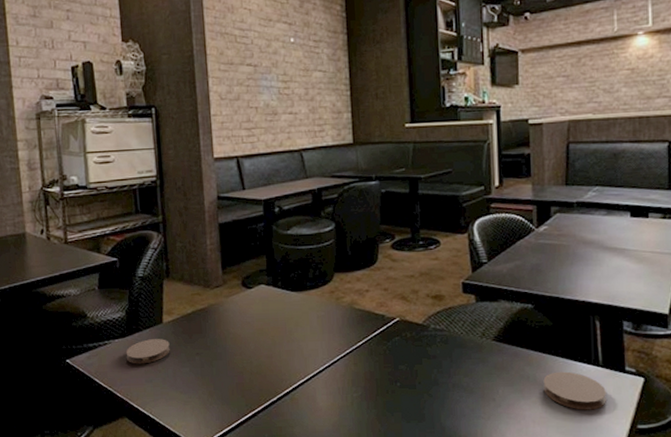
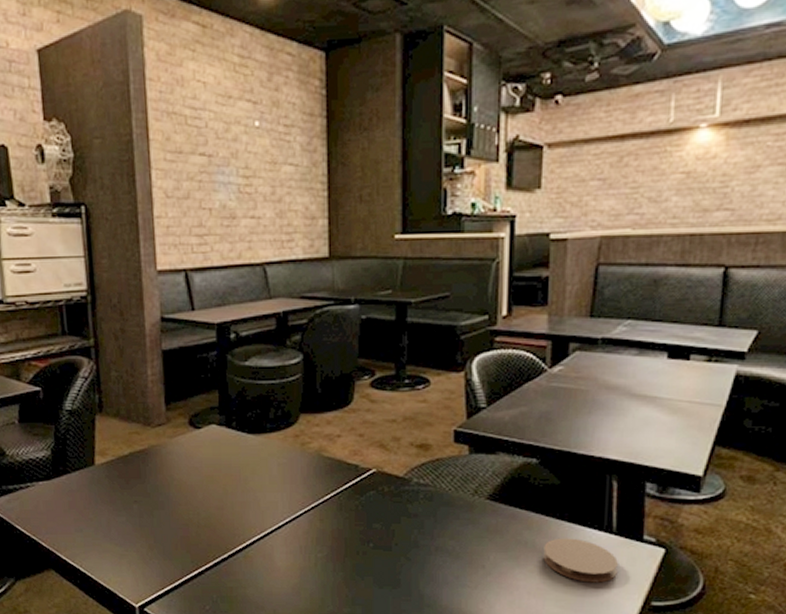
coaster: present [125,339,170,364] -> none [51,483,104,511]

